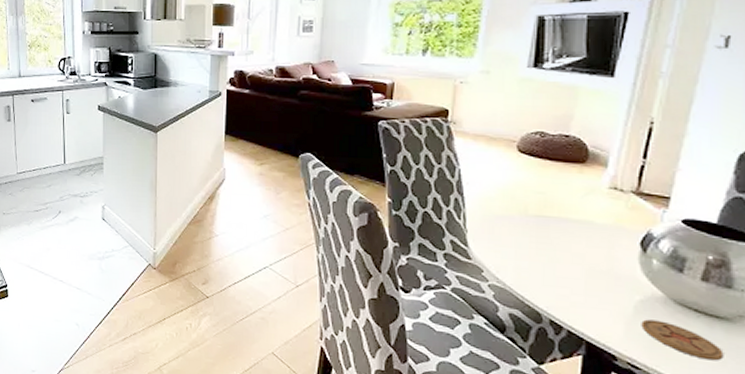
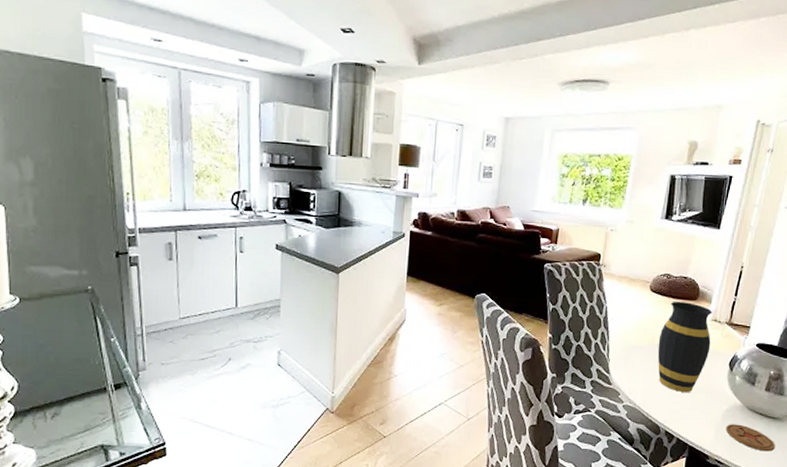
vase: none [532,163,611,276] -> present [657,301,713,393]

